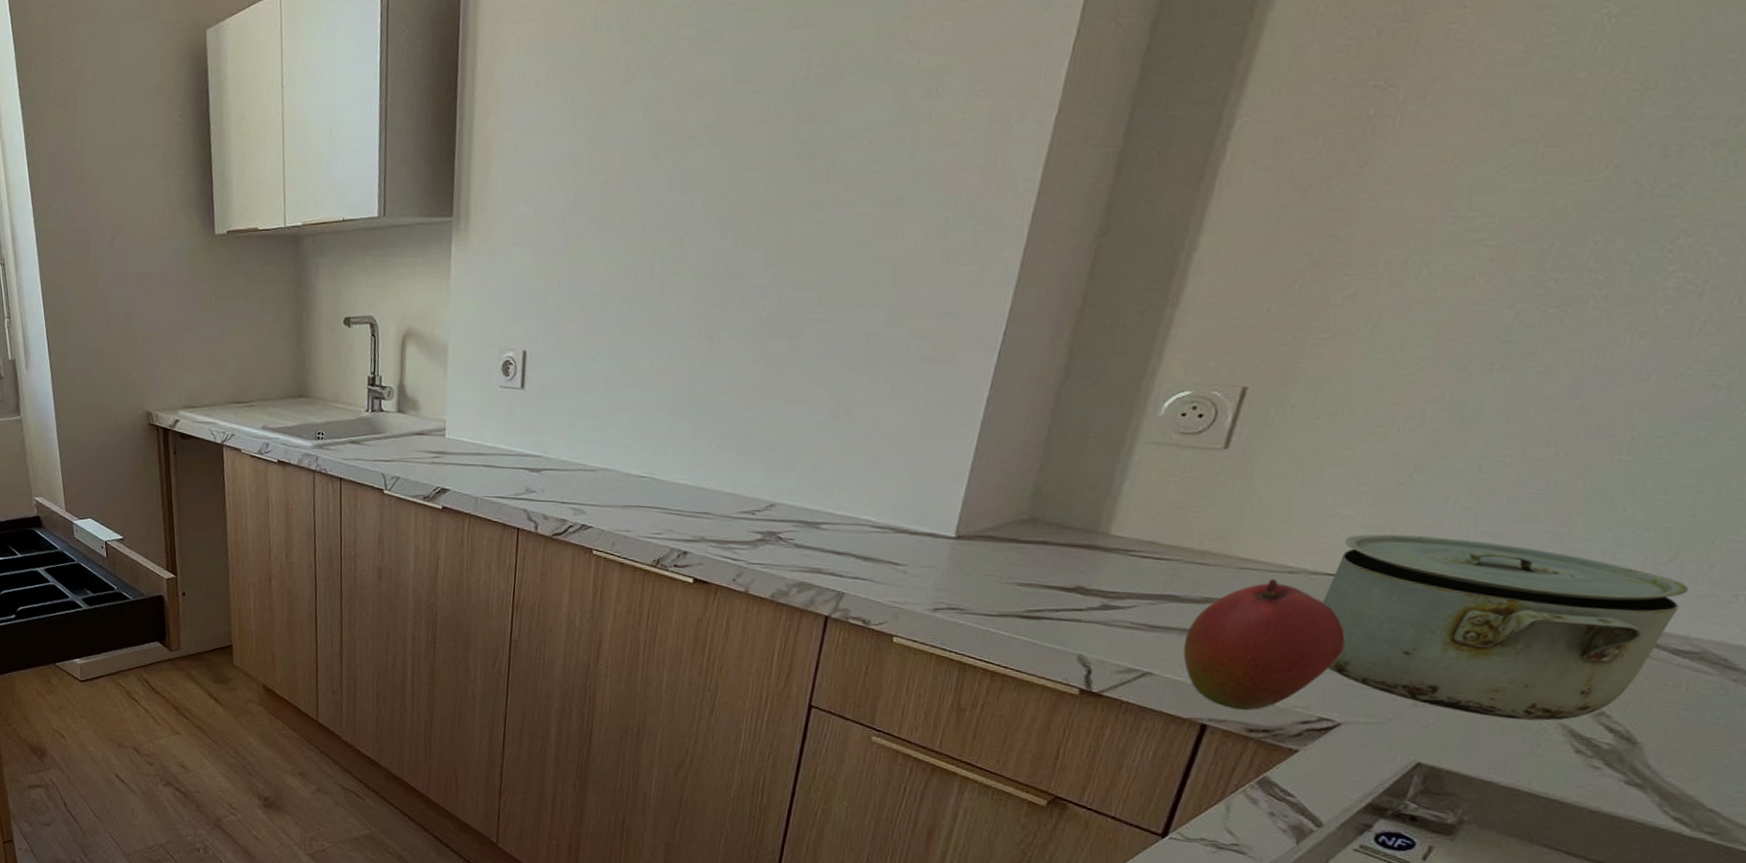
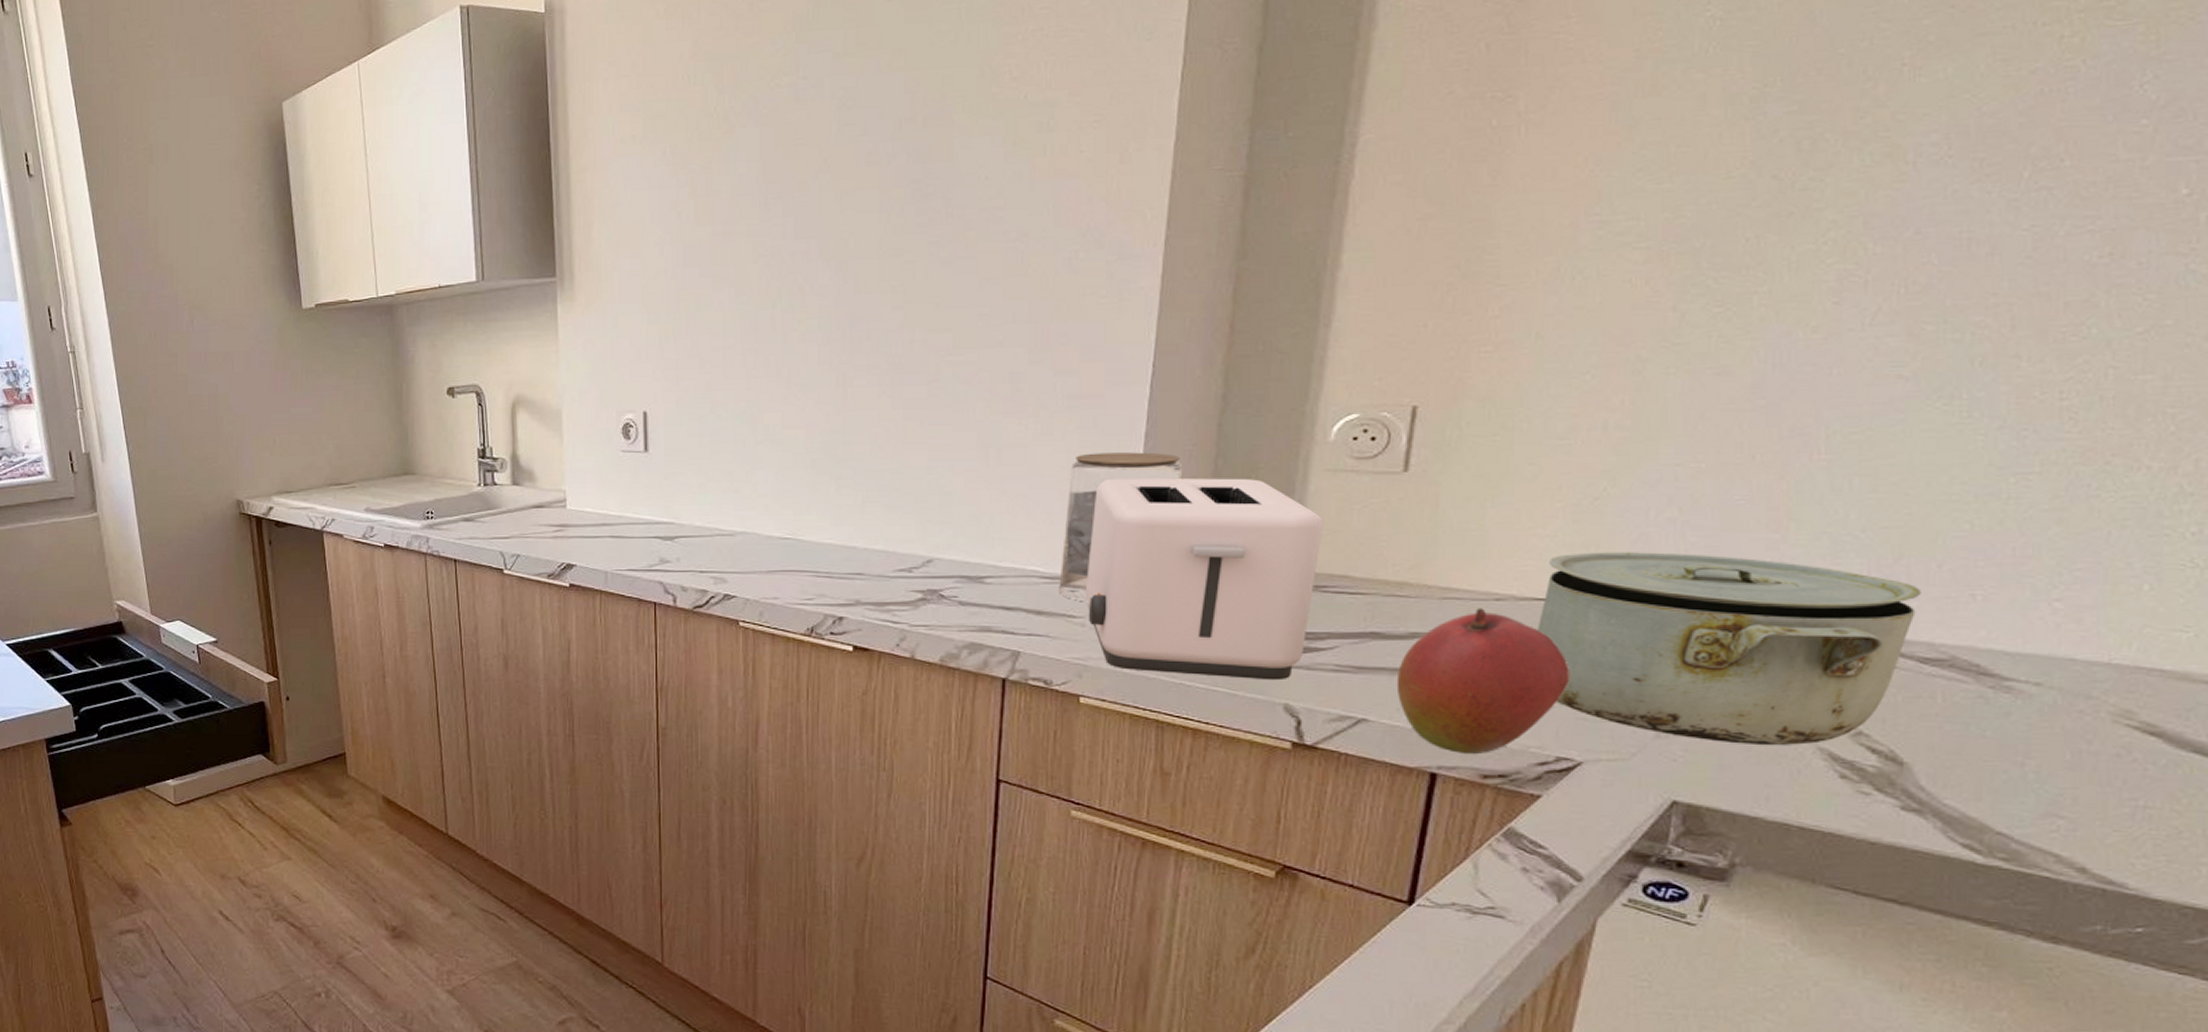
jar: none [887,414,1018,552] -> present [1059,452,1183,602]
toaster: none [910,438,1141,634] -> present [1085,477,1323,681]

